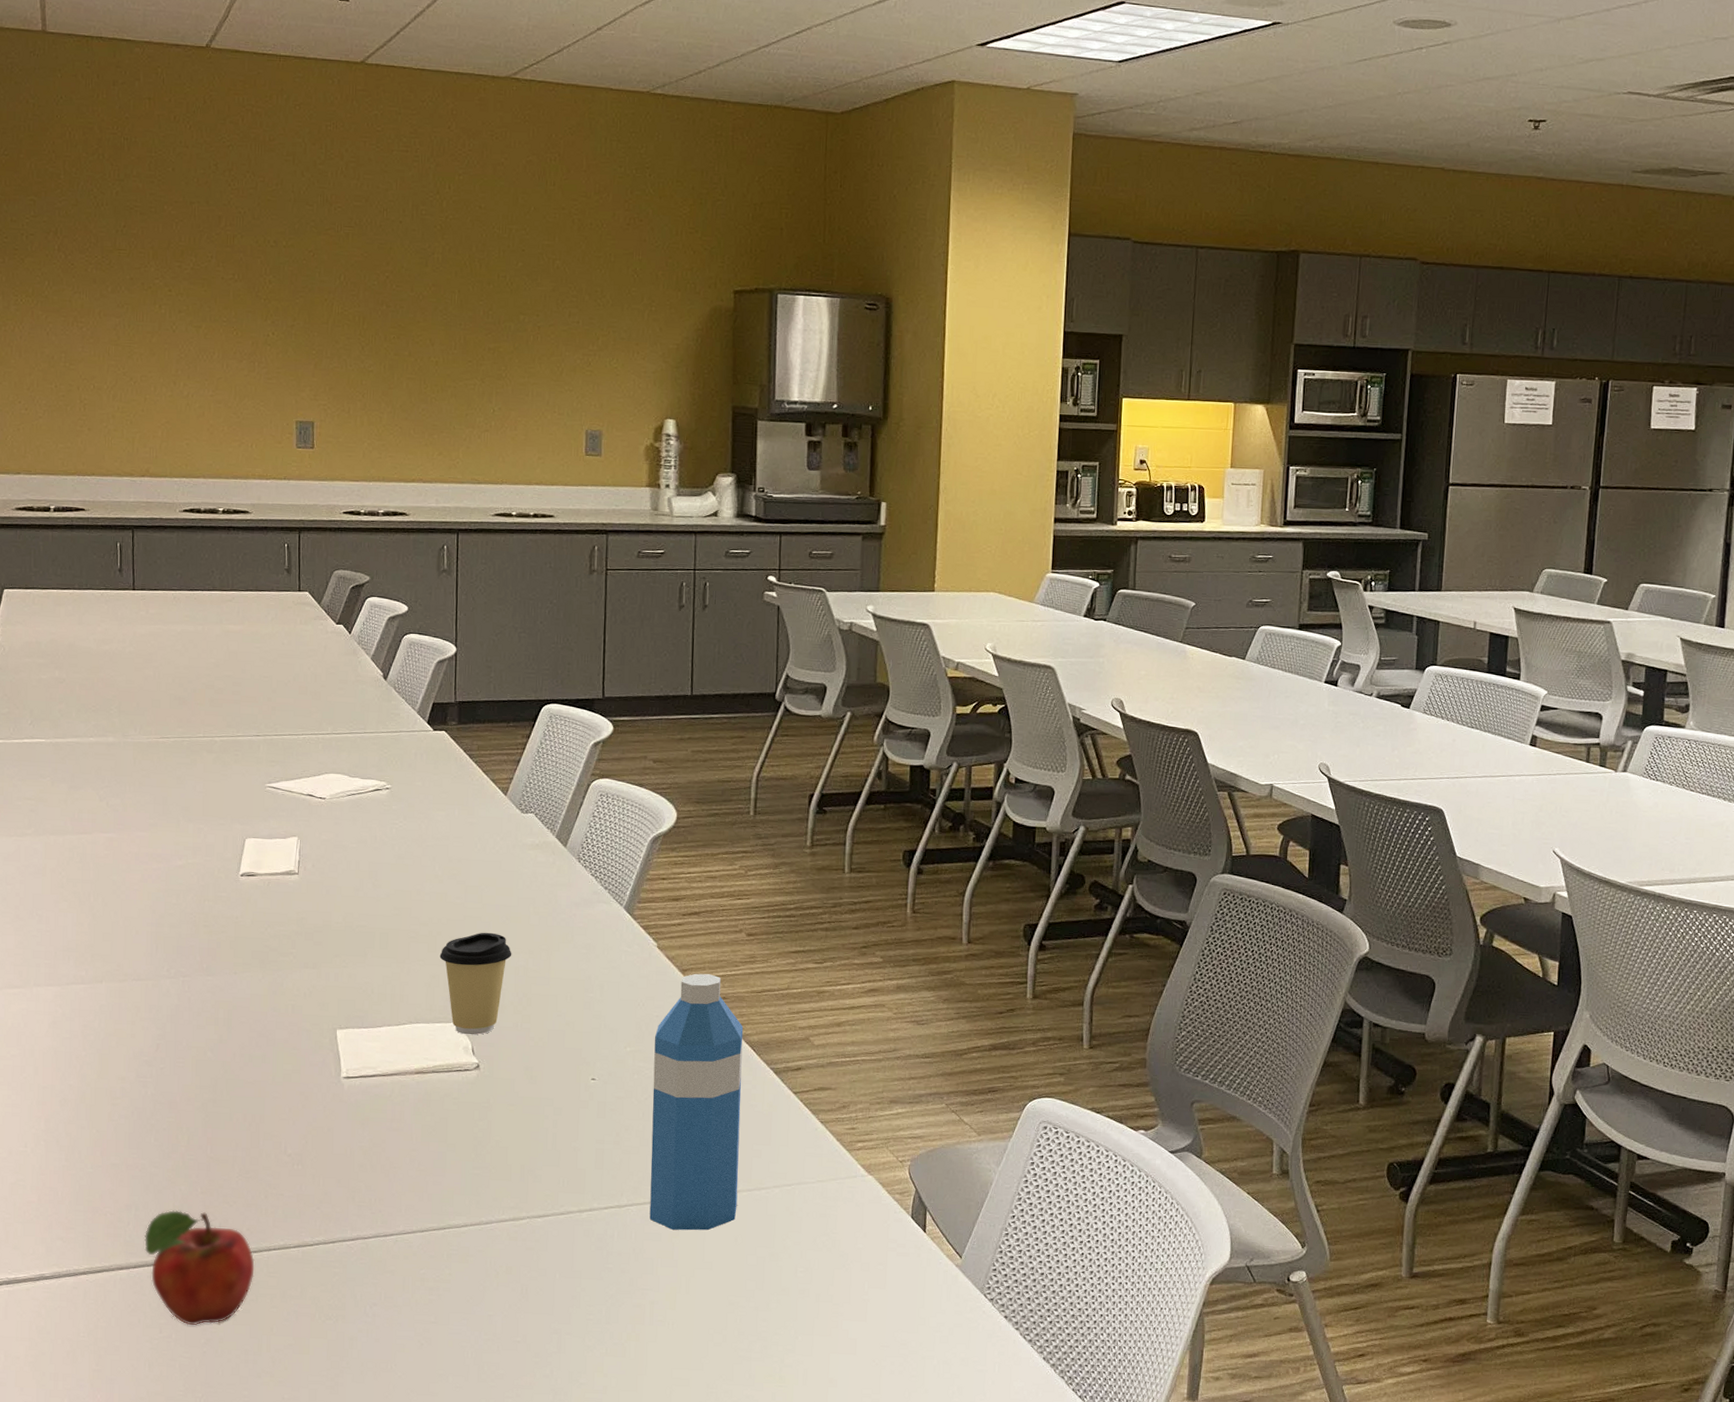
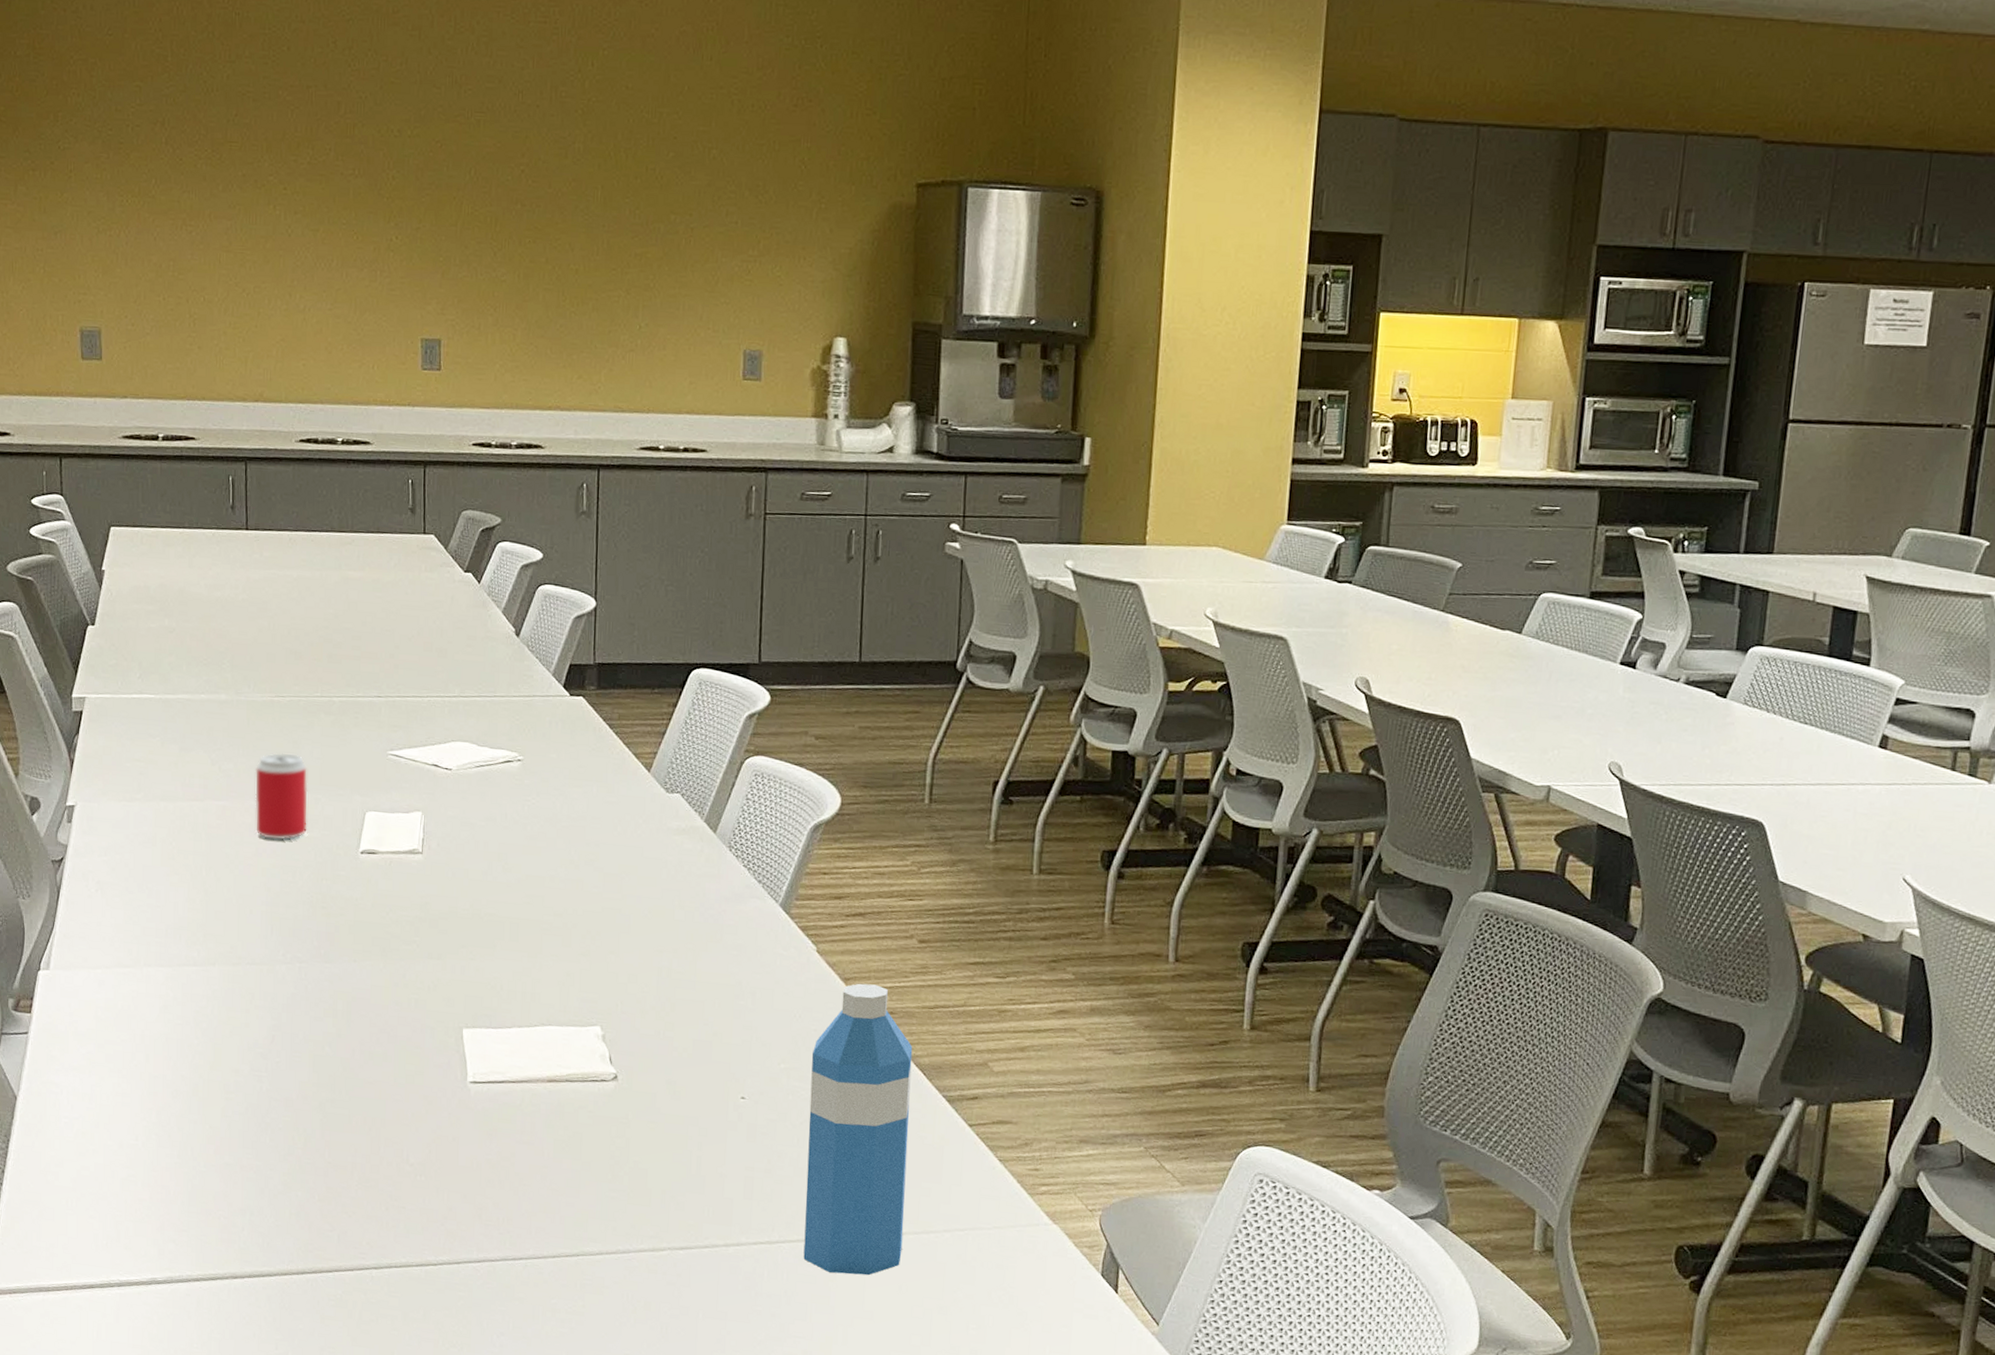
beverage can: none [141,788,191,867] -> present [255,753,308,841]
fruit: present [144,1209,255,1326] -> none [259,1217,375,1344]
coffee cup: present [439,932,512,1035] -> none [575,926,655,1042]

